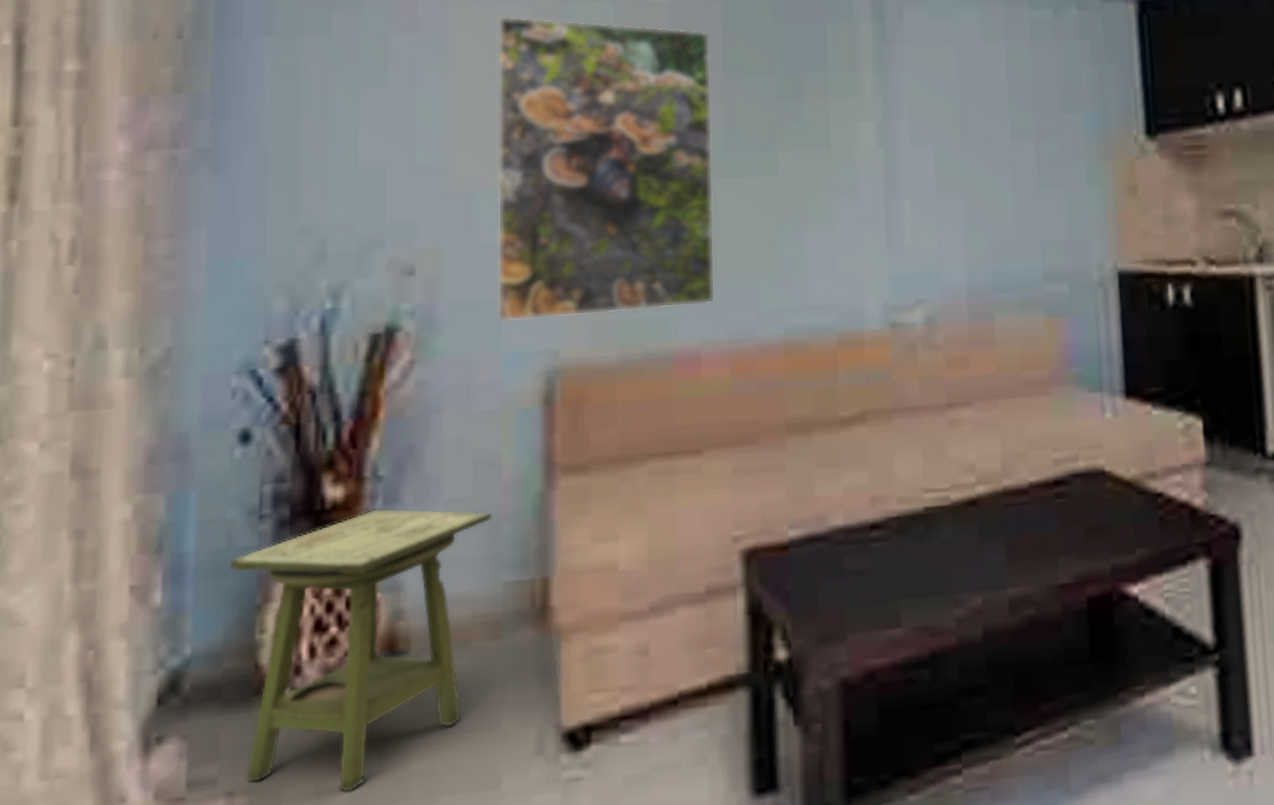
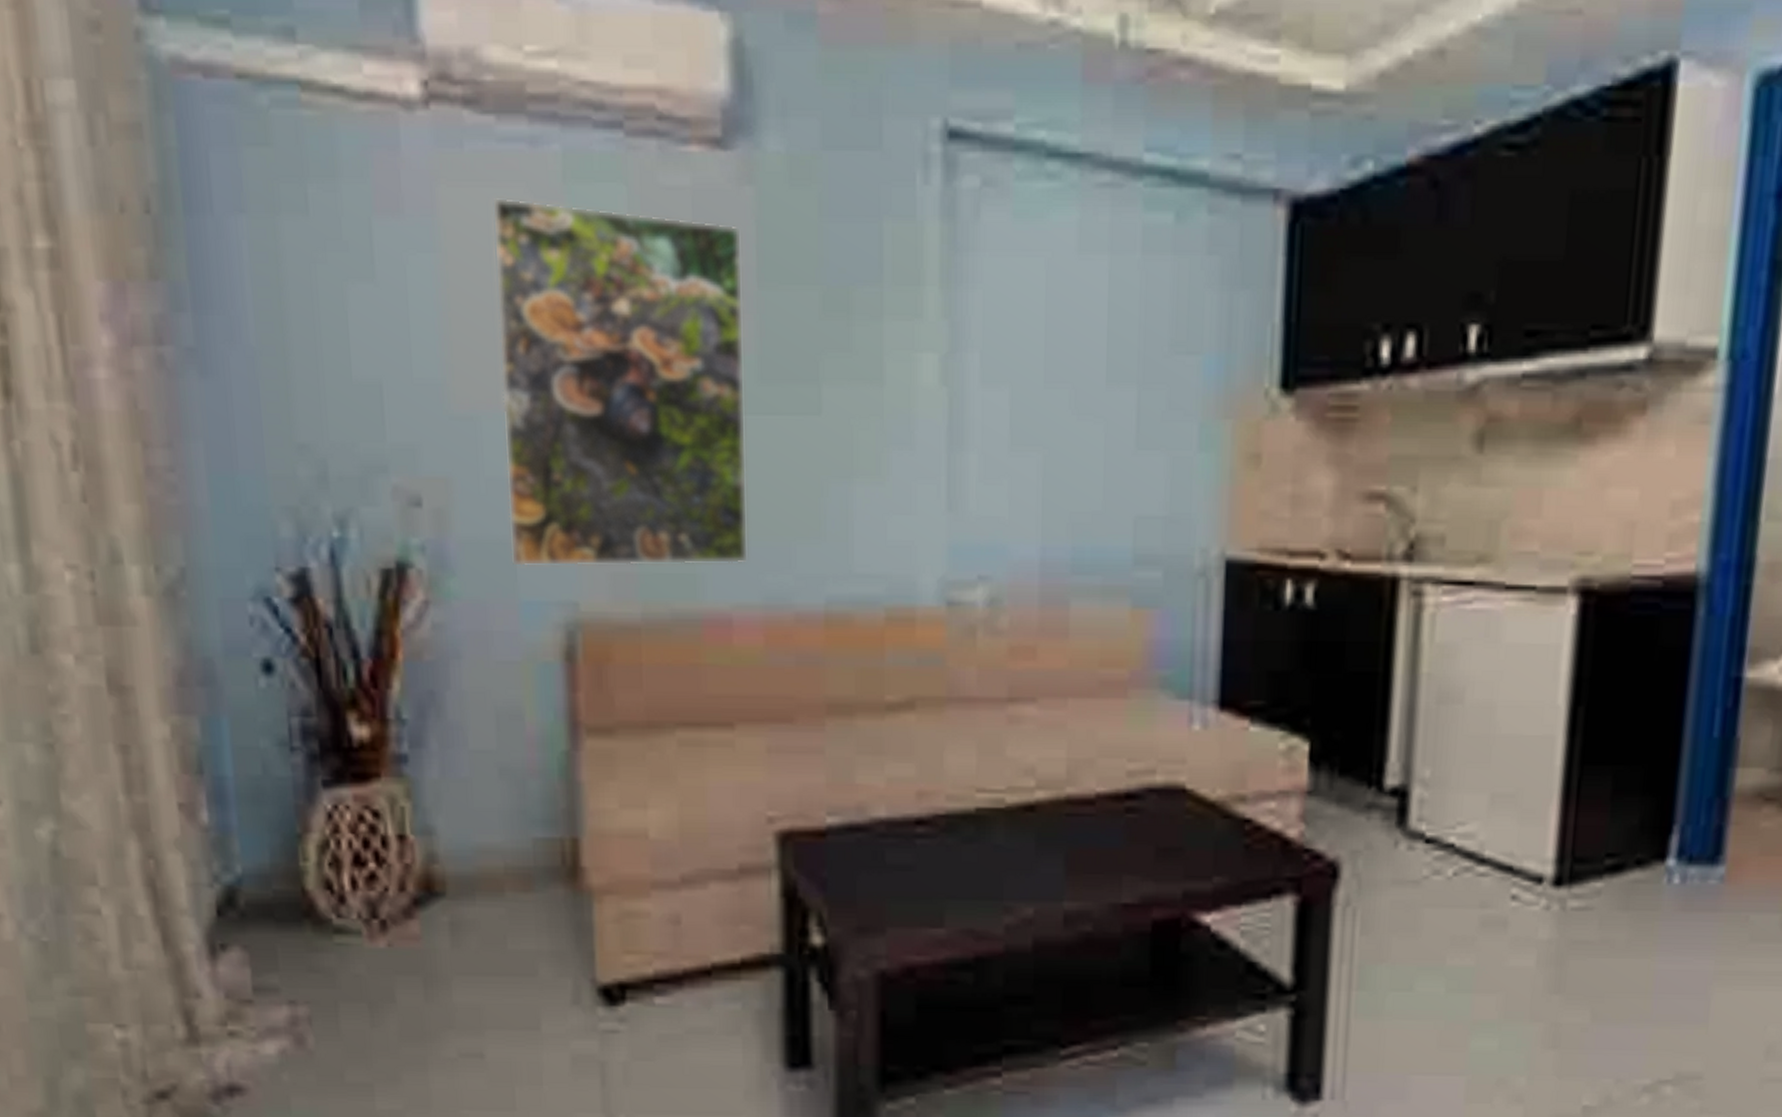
side table: present [229,508,493,793] -> none [266,752,519,1015]

